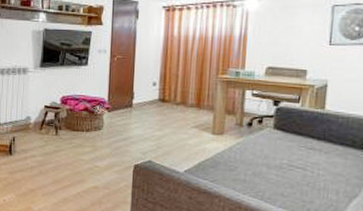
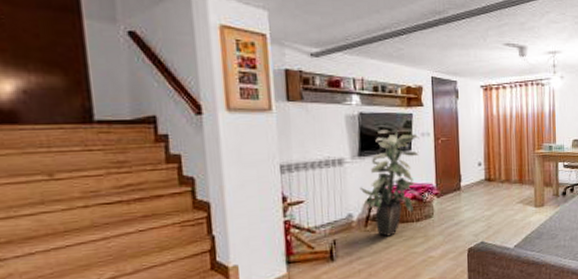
indoor plant: none [38,45,96,141] -> present [359,129,419,237]

